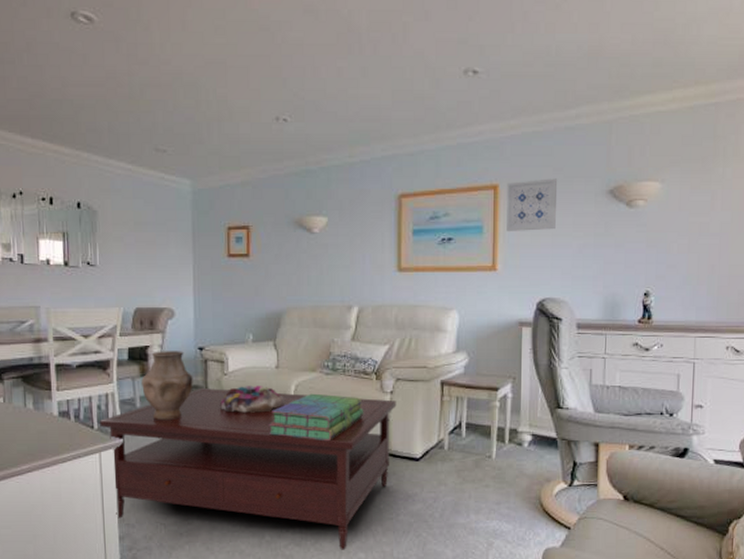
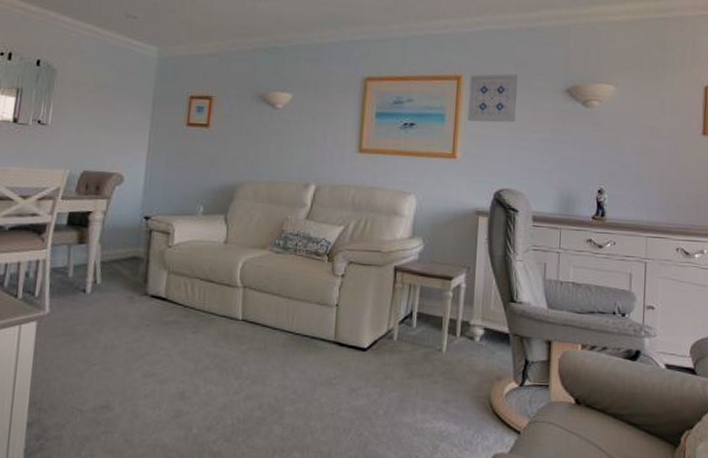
coffee table: present [100,388,397,550] -> none [25,260,347,448]
vase: present [141,351,193,421] -> none [77,217,135,293]
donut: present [219,386,284,413] -> none [159,260,230,290]
stack of books: present [268,393,364,440] -> none [208,272,313,324]

